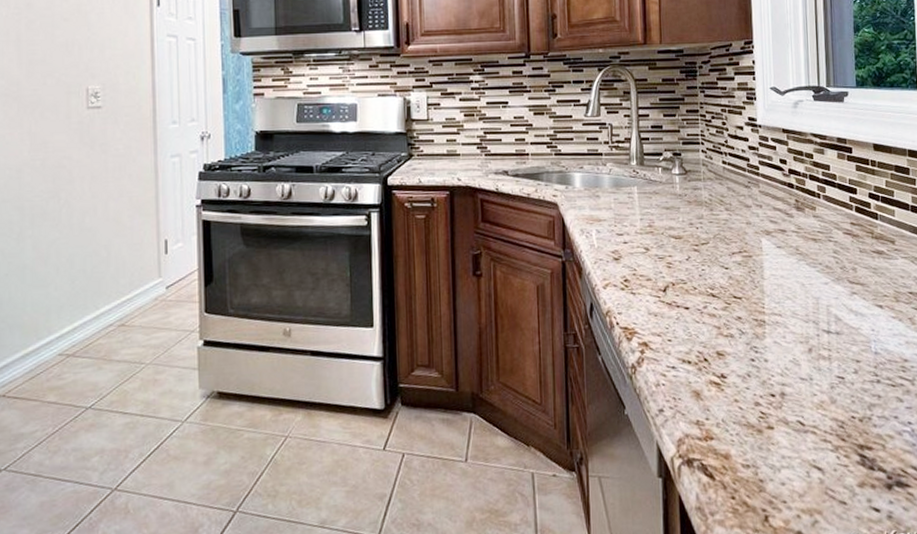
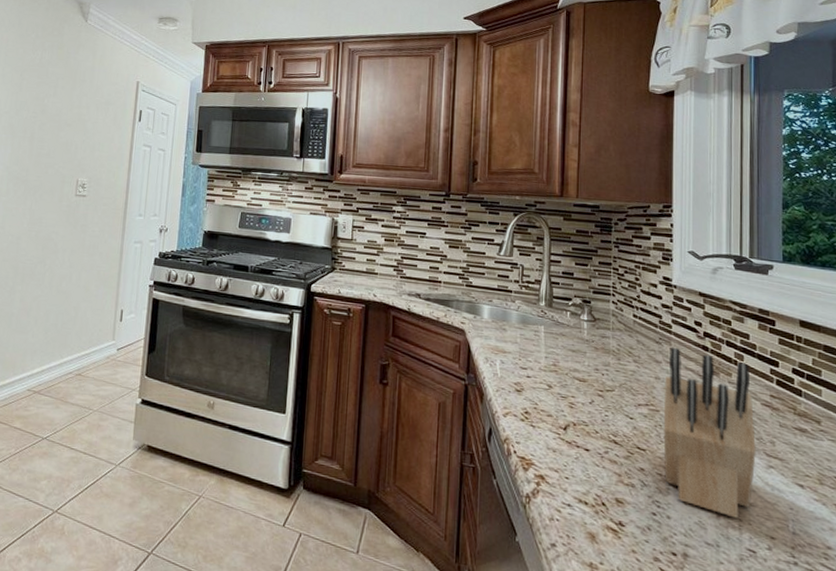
knife block: none [755,189,841,349] -> present [663,347,756,518]

